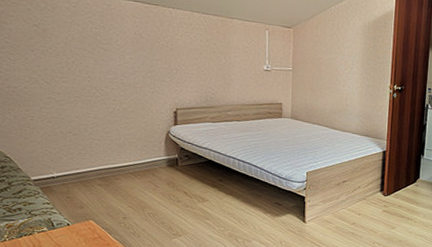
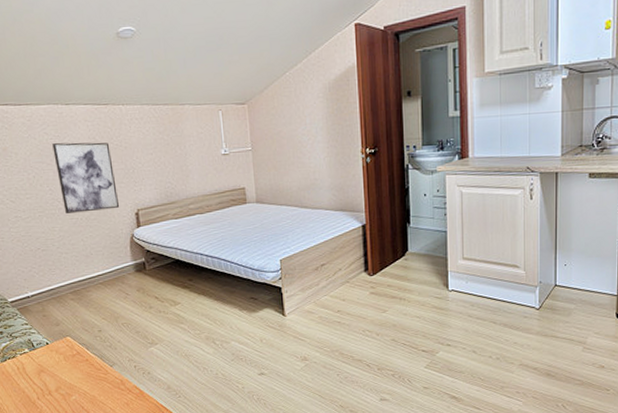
wall art: none [96,33,159,105] -> present [52,142,120,213]

